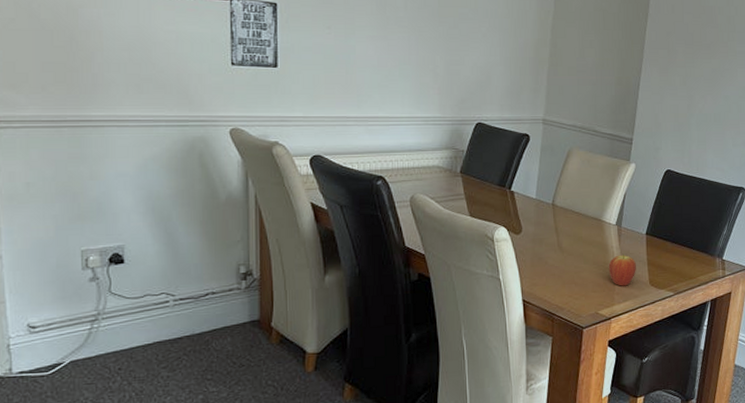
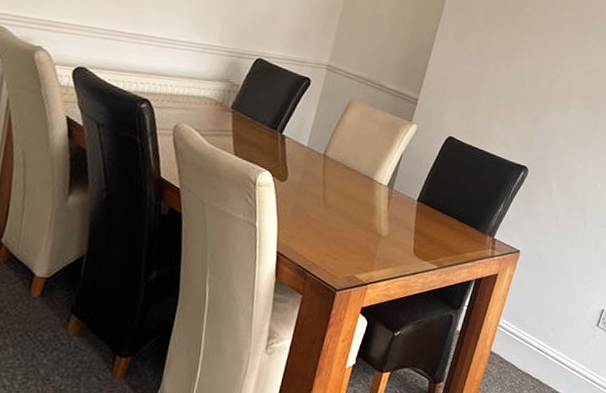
fruit: present [608,253,637,286] -> none [372,217,403,252]

